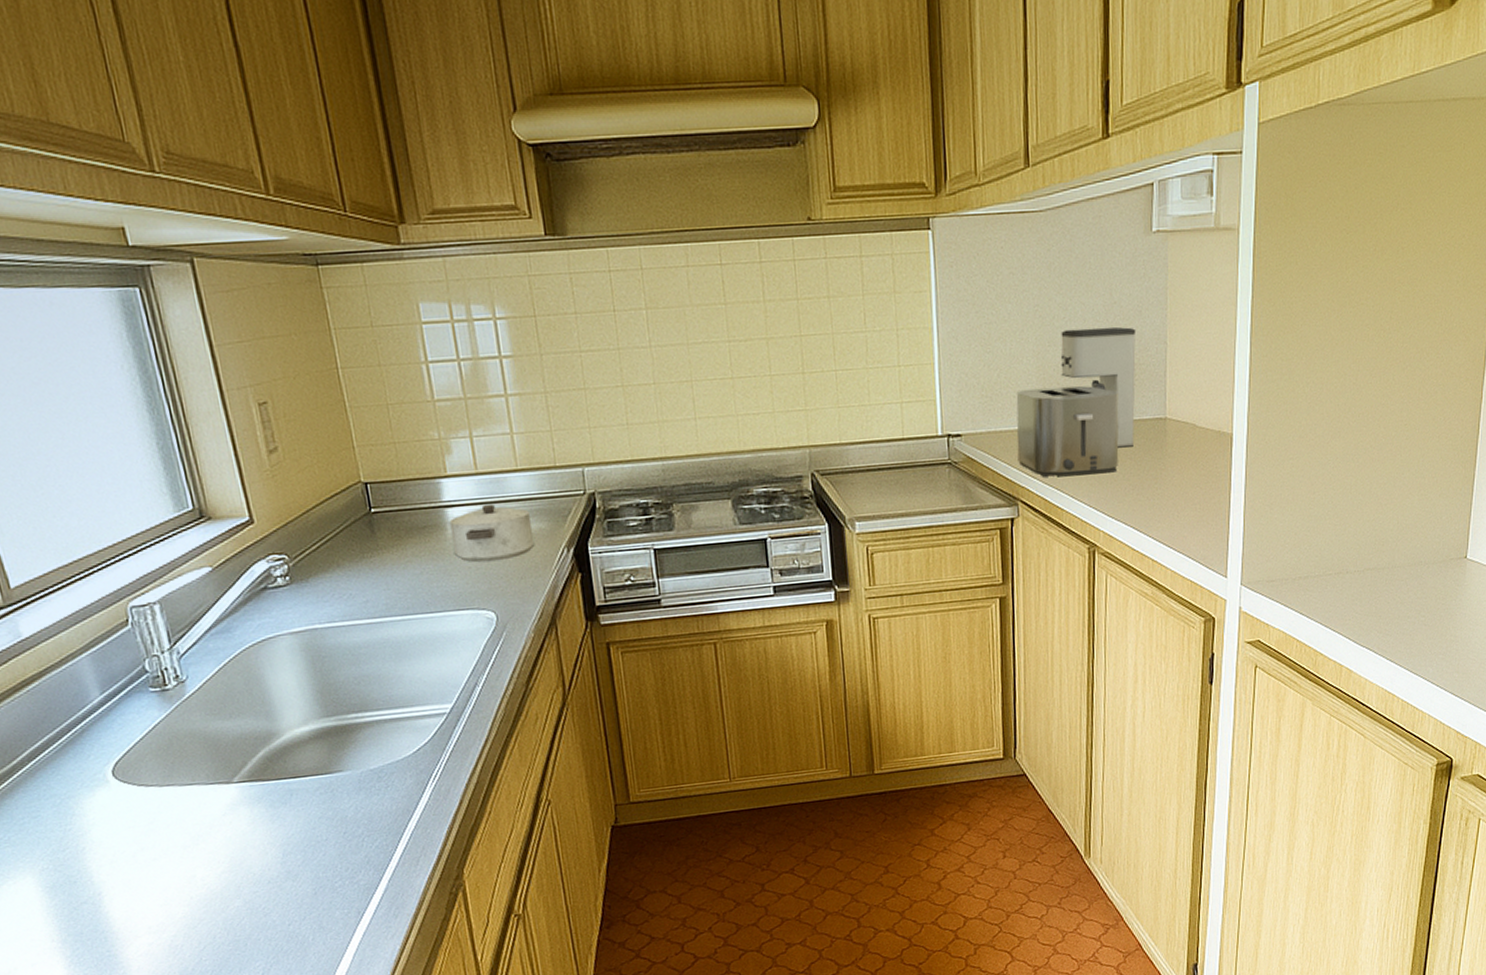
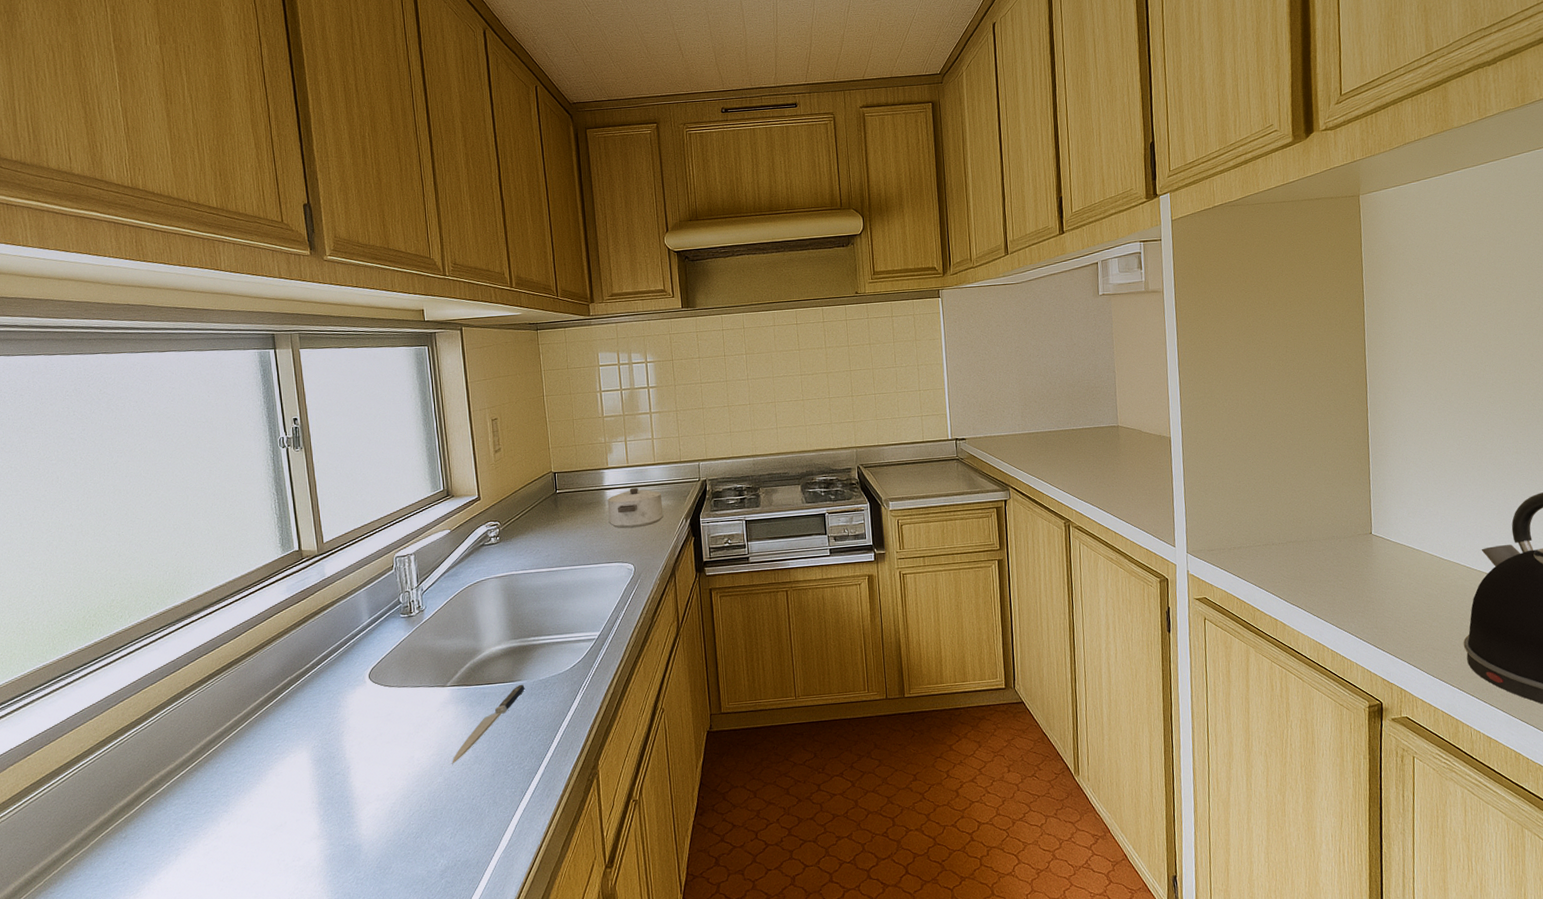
kitchen knife: none [253,776,350,883] -> present [452,684,525,764]
toaster: present [1016,386,1119,477] -> none [1005,403,1084,469]
coffee maker: present [1060,326,1136,448] -> none [1036,361,1095,448]

